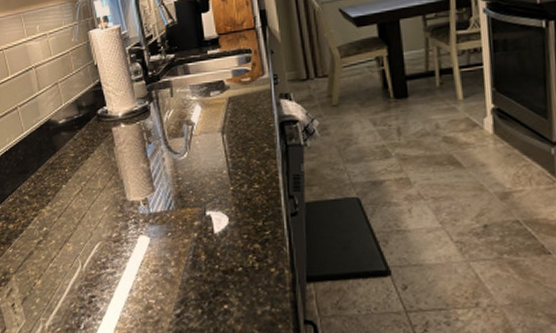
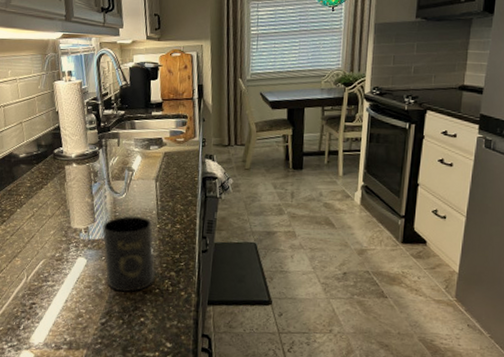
mug: none [164,179,236,274] -> present [102,215,155,292]

